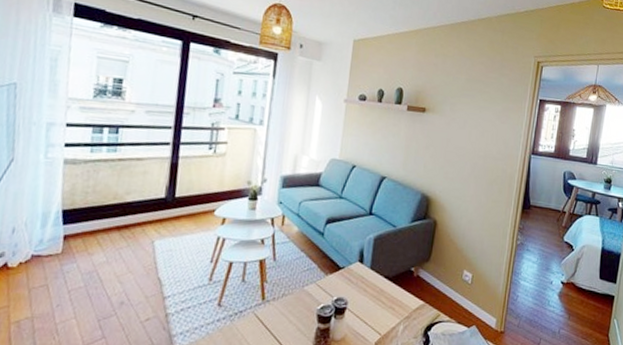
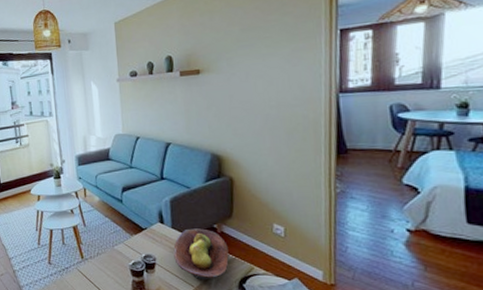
fruit bowl: none [366,270,421,328] -> present [173,228,229,280]

